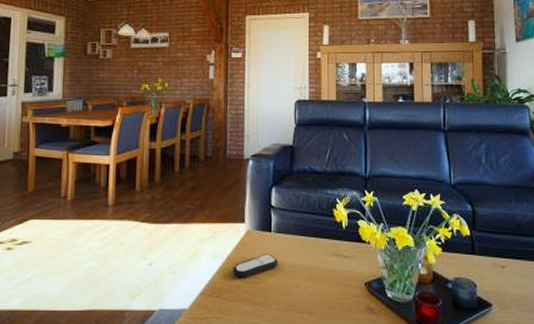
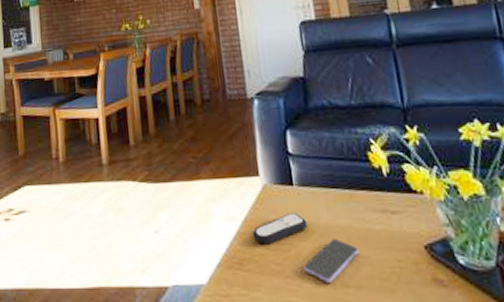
smartphone: none [271,276,315,309] -> present [304,239,359,283]

